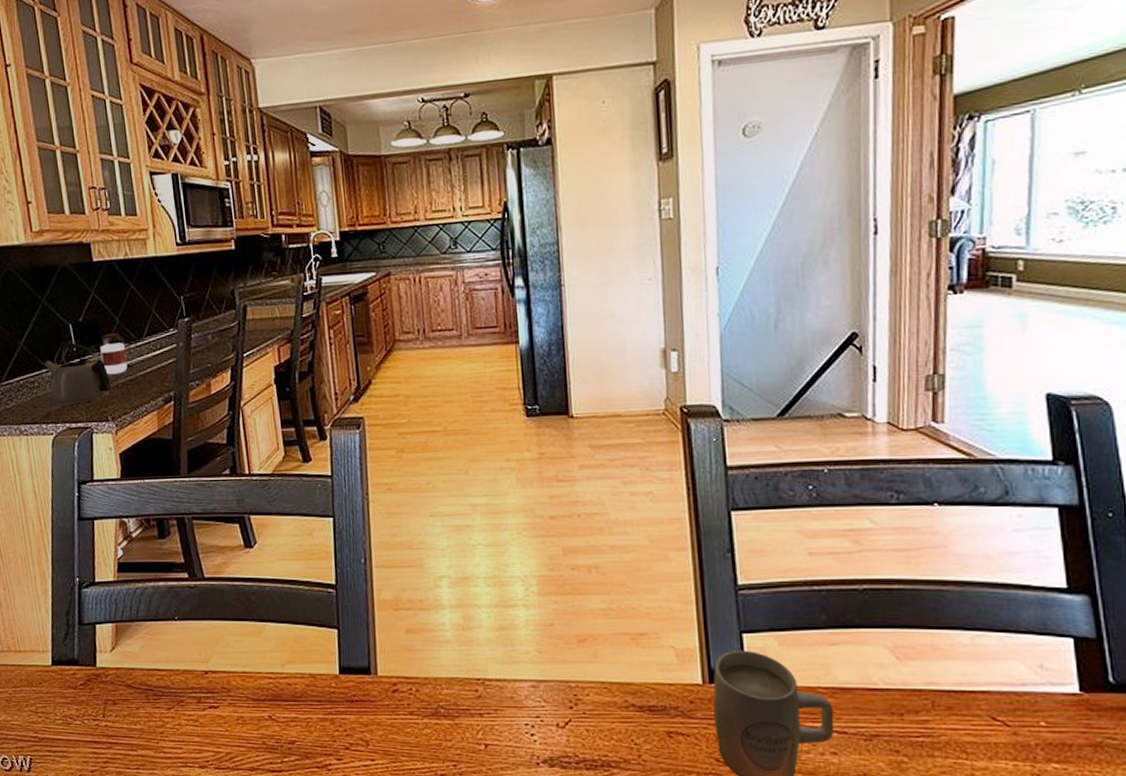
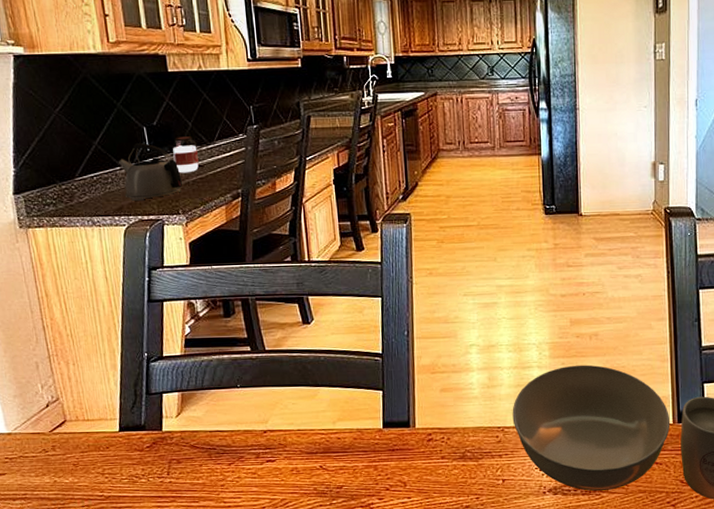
bowl: none [494,605,699,767] -> present [512,364,671,492]

